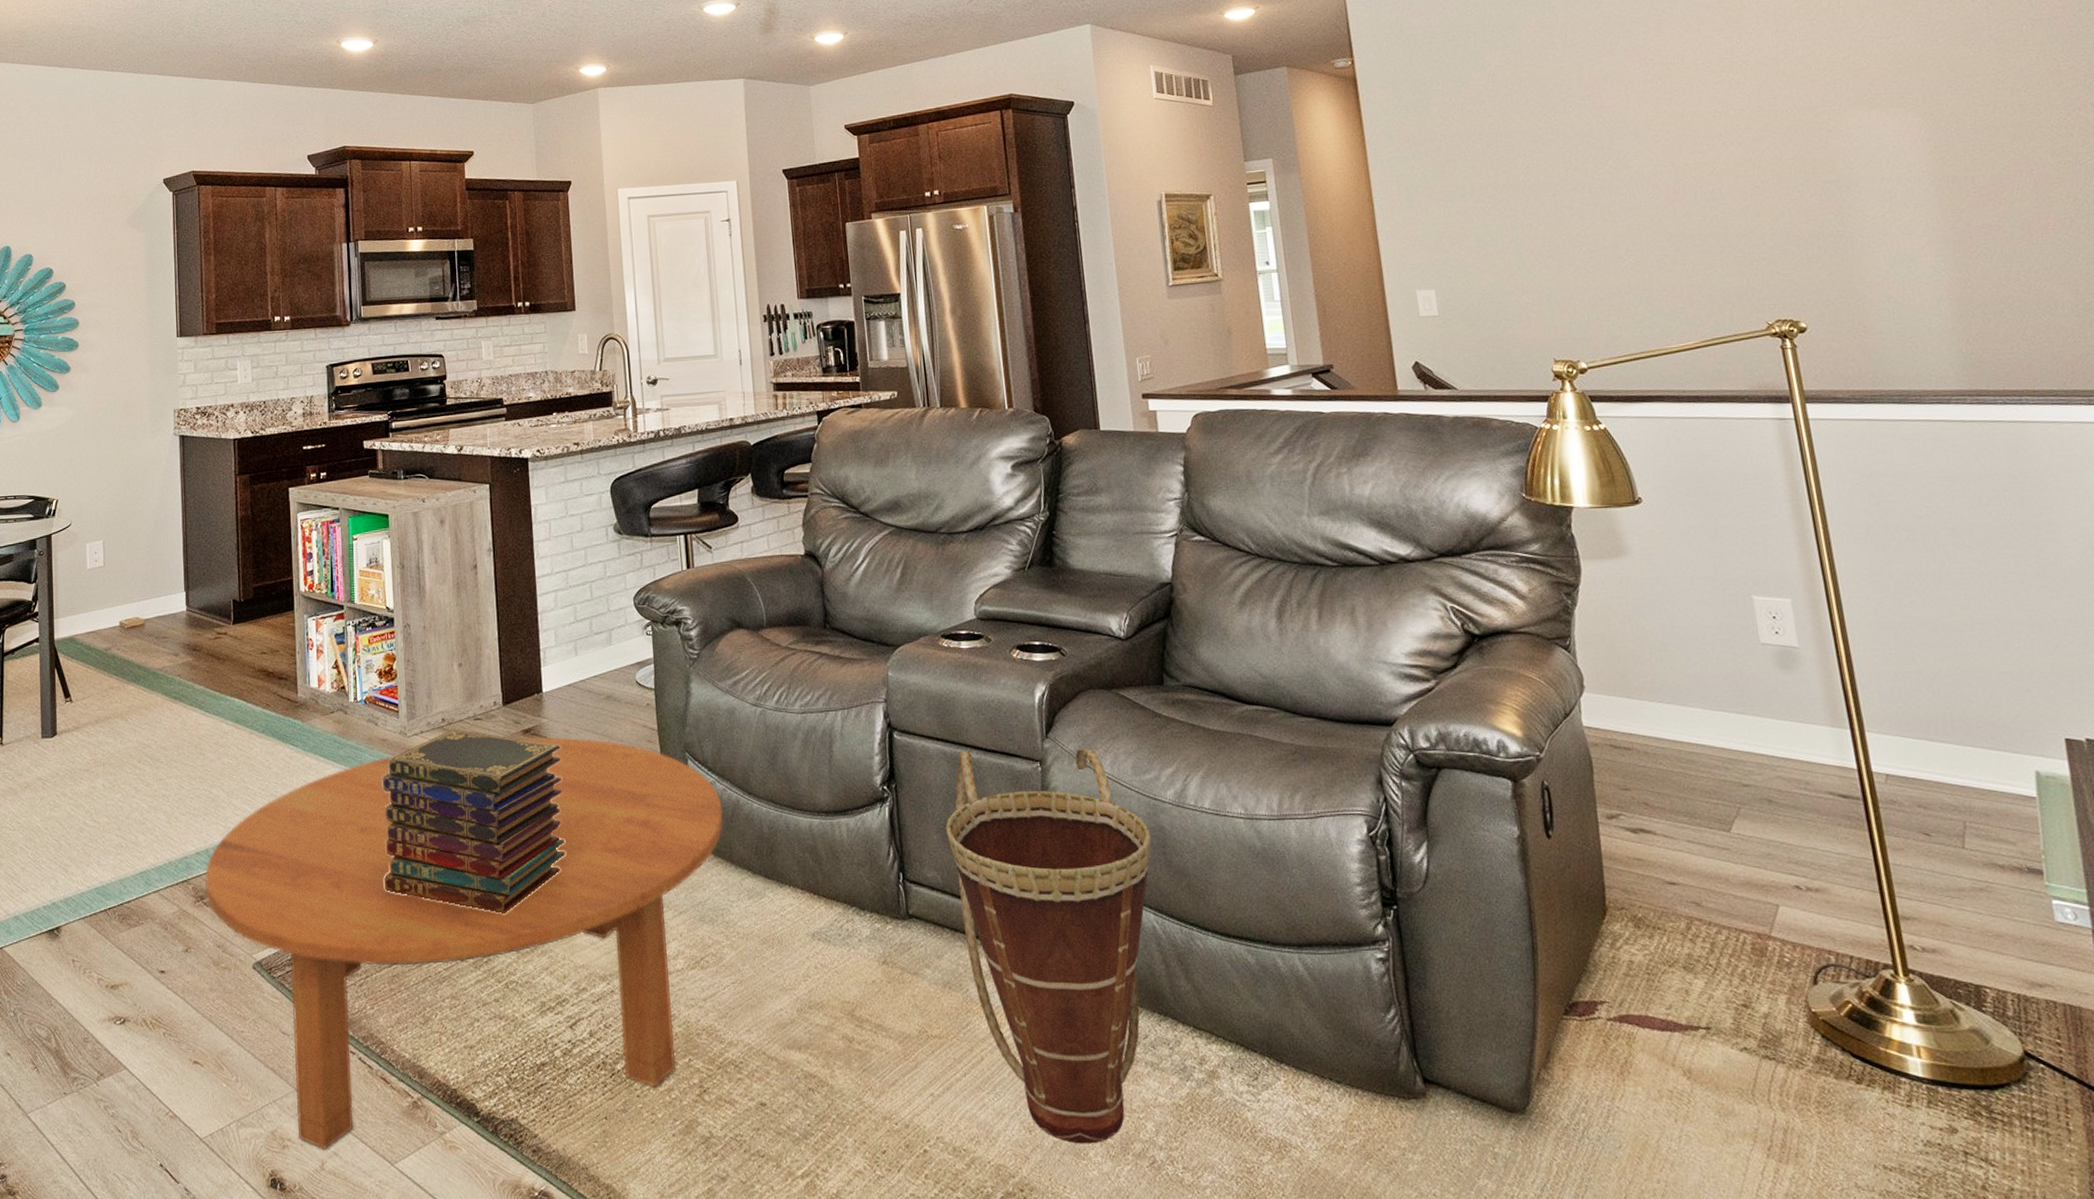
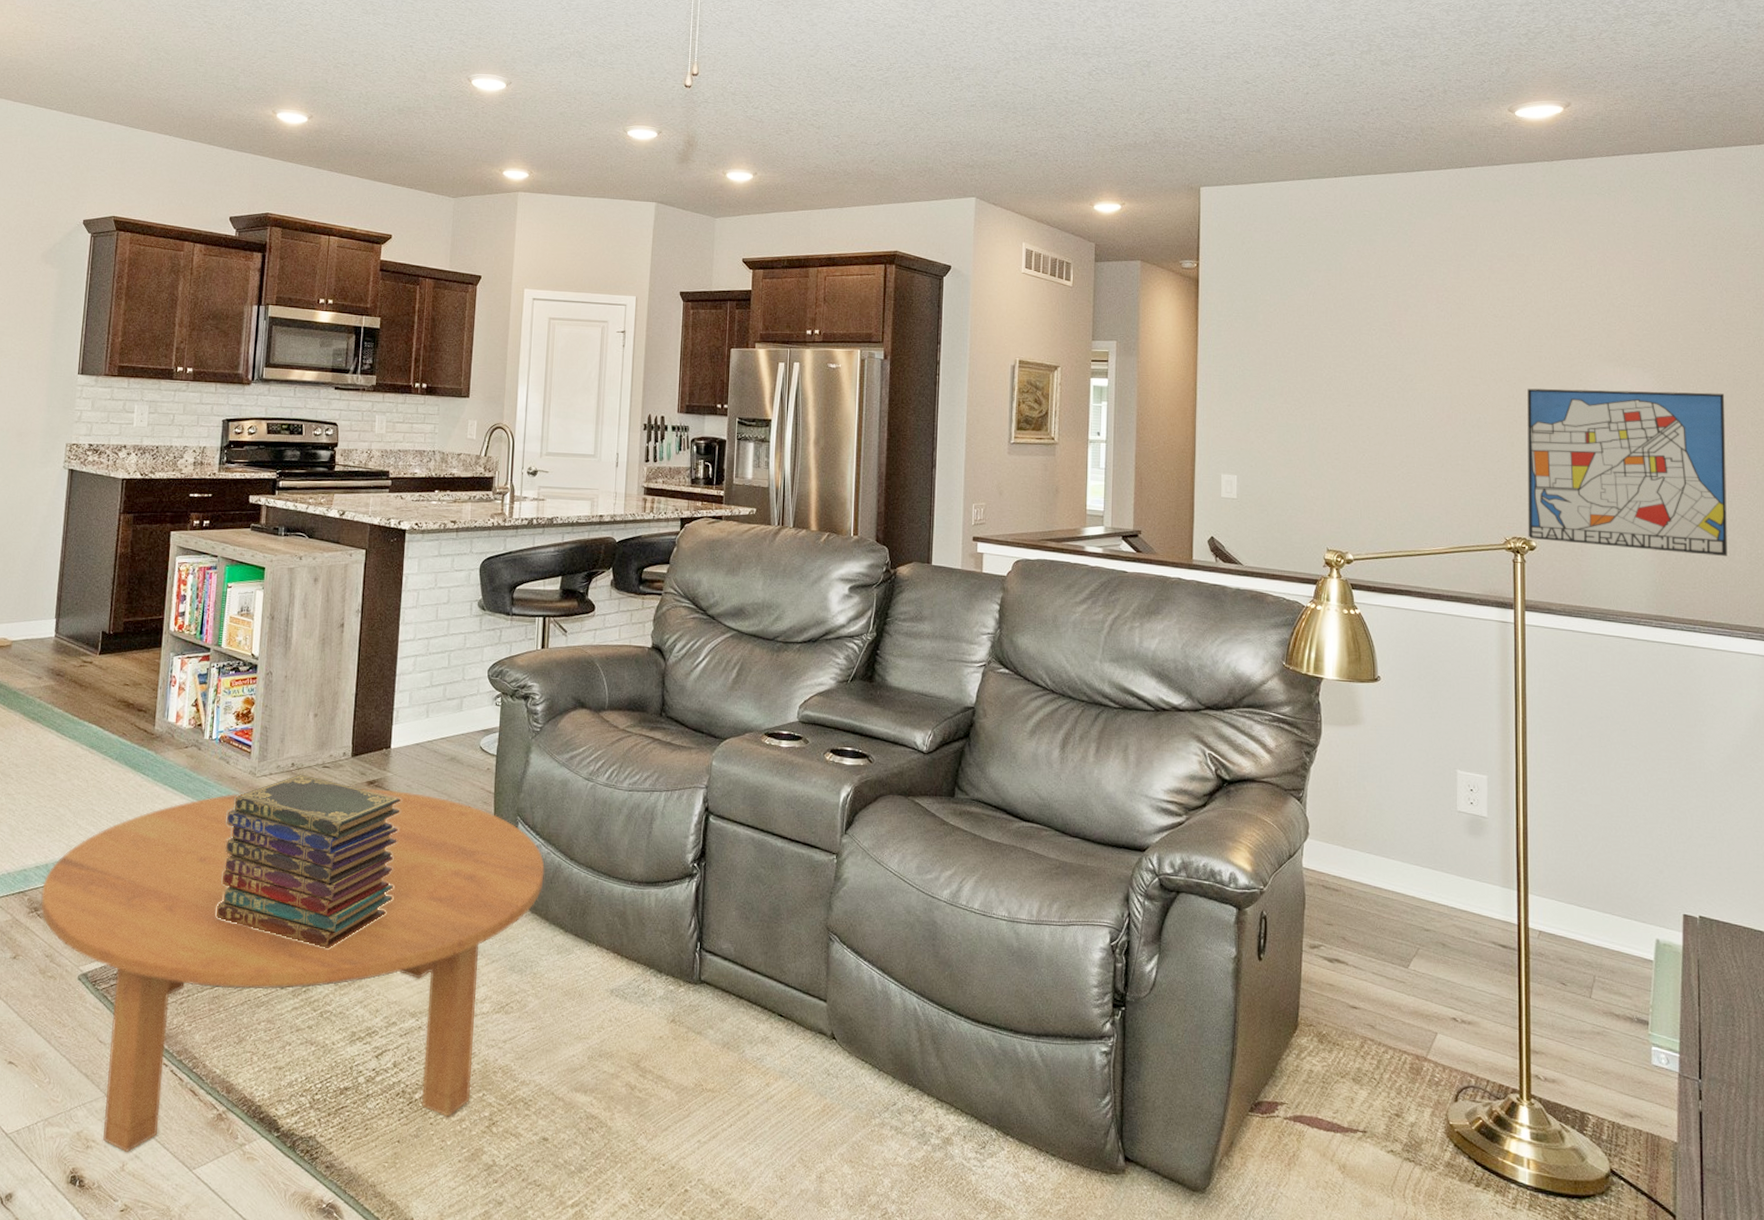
basket: present [946,749,1152,1144] -> none [744,839,924,1194]
wall art: none [1766,123,2047,320] -> present [1527,388,1727,556]

